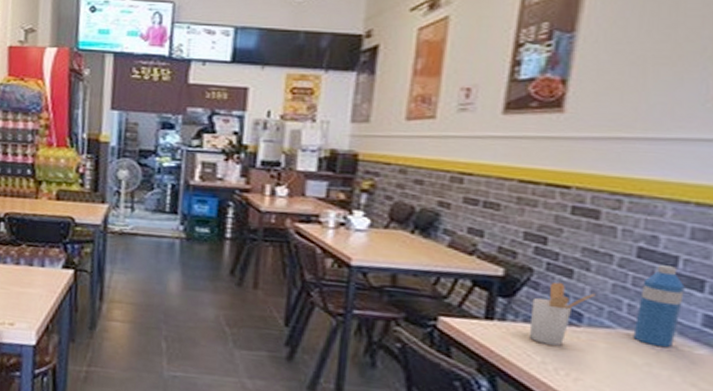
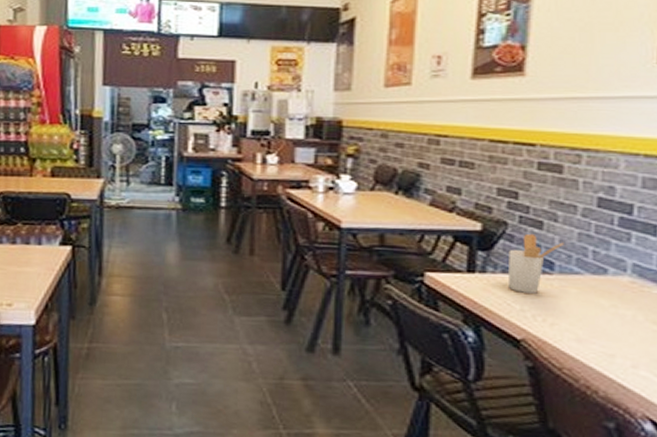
water bottle: present [633,265,685,348] -> none [599,213,641,290]

